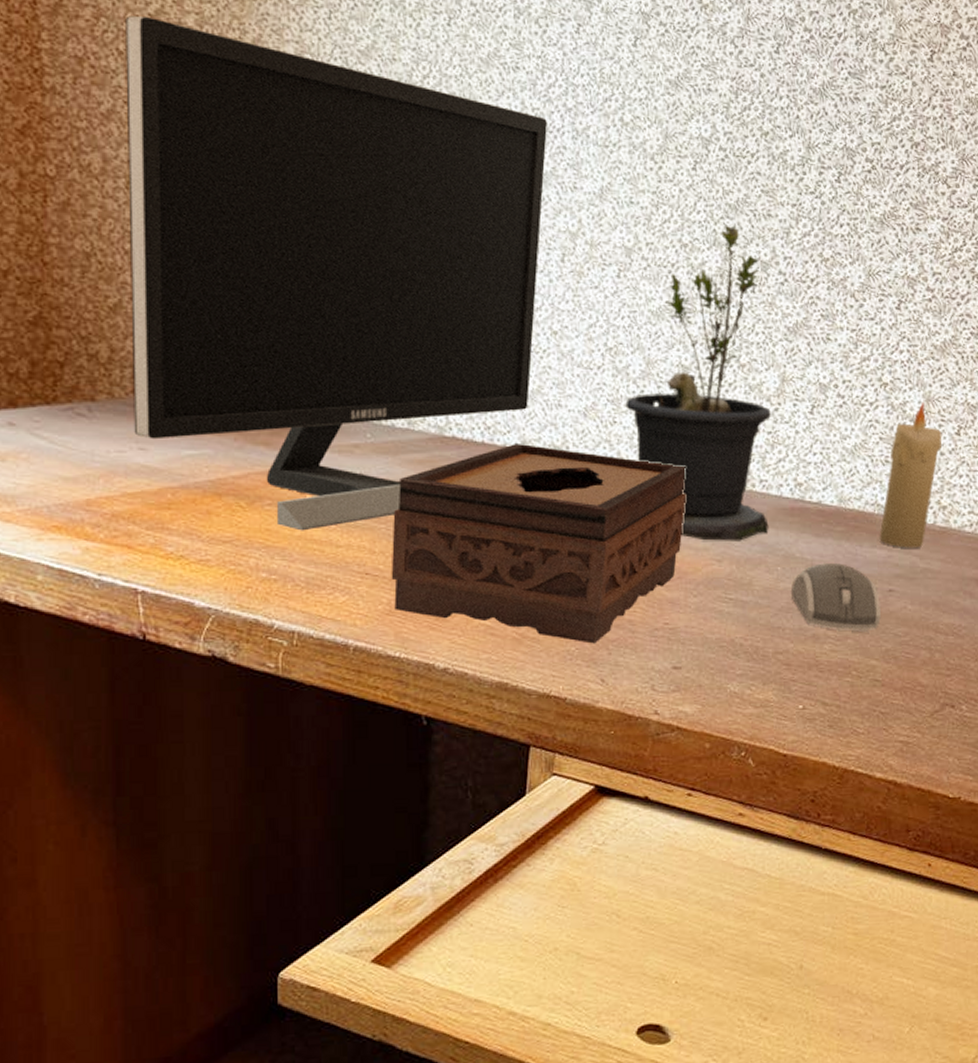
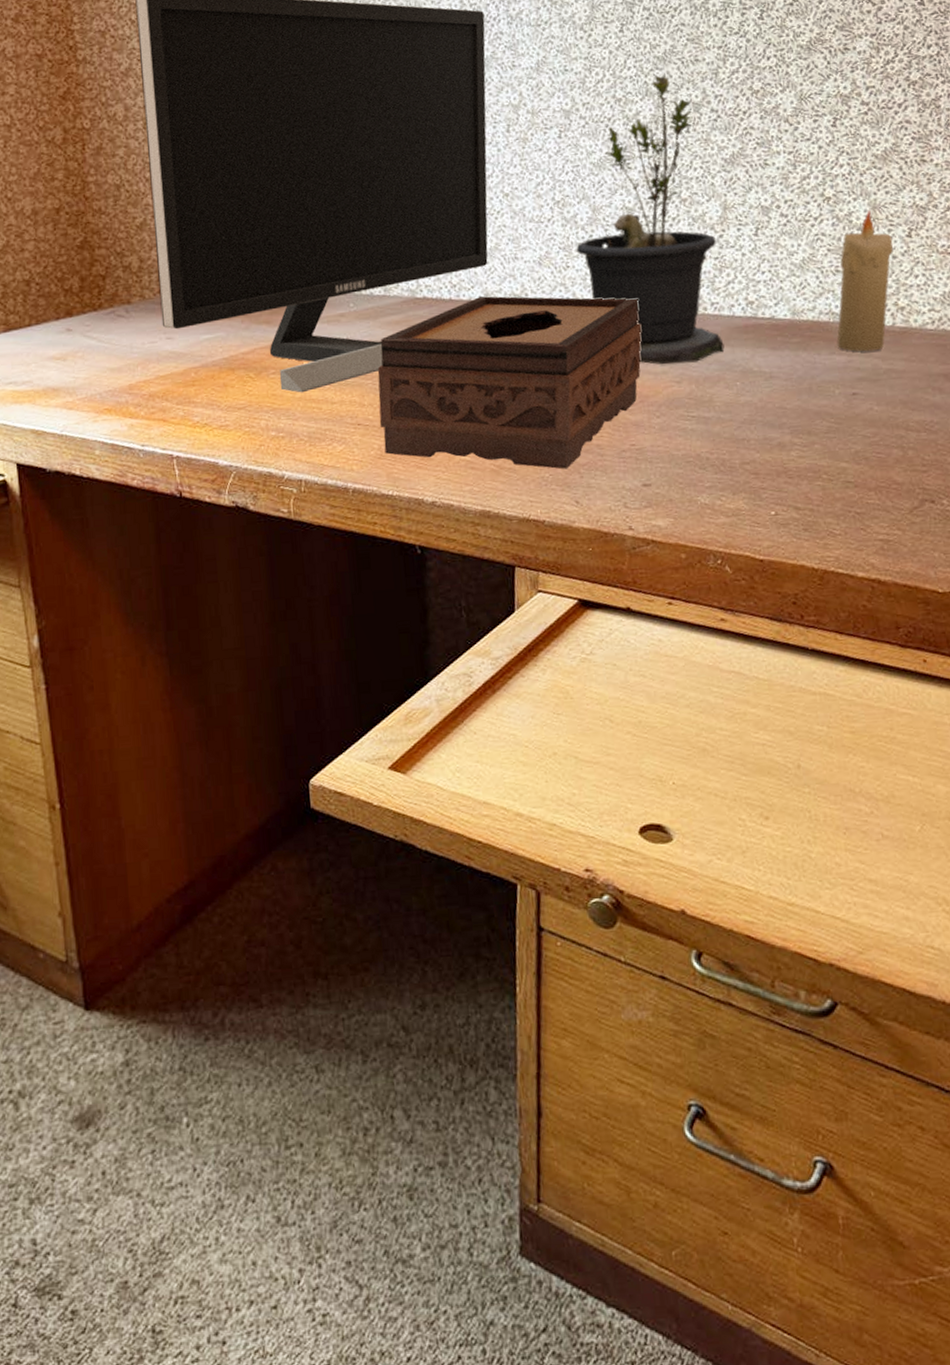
computer mouse: present [790,563,881,630] -> none [751,373,847,437]

